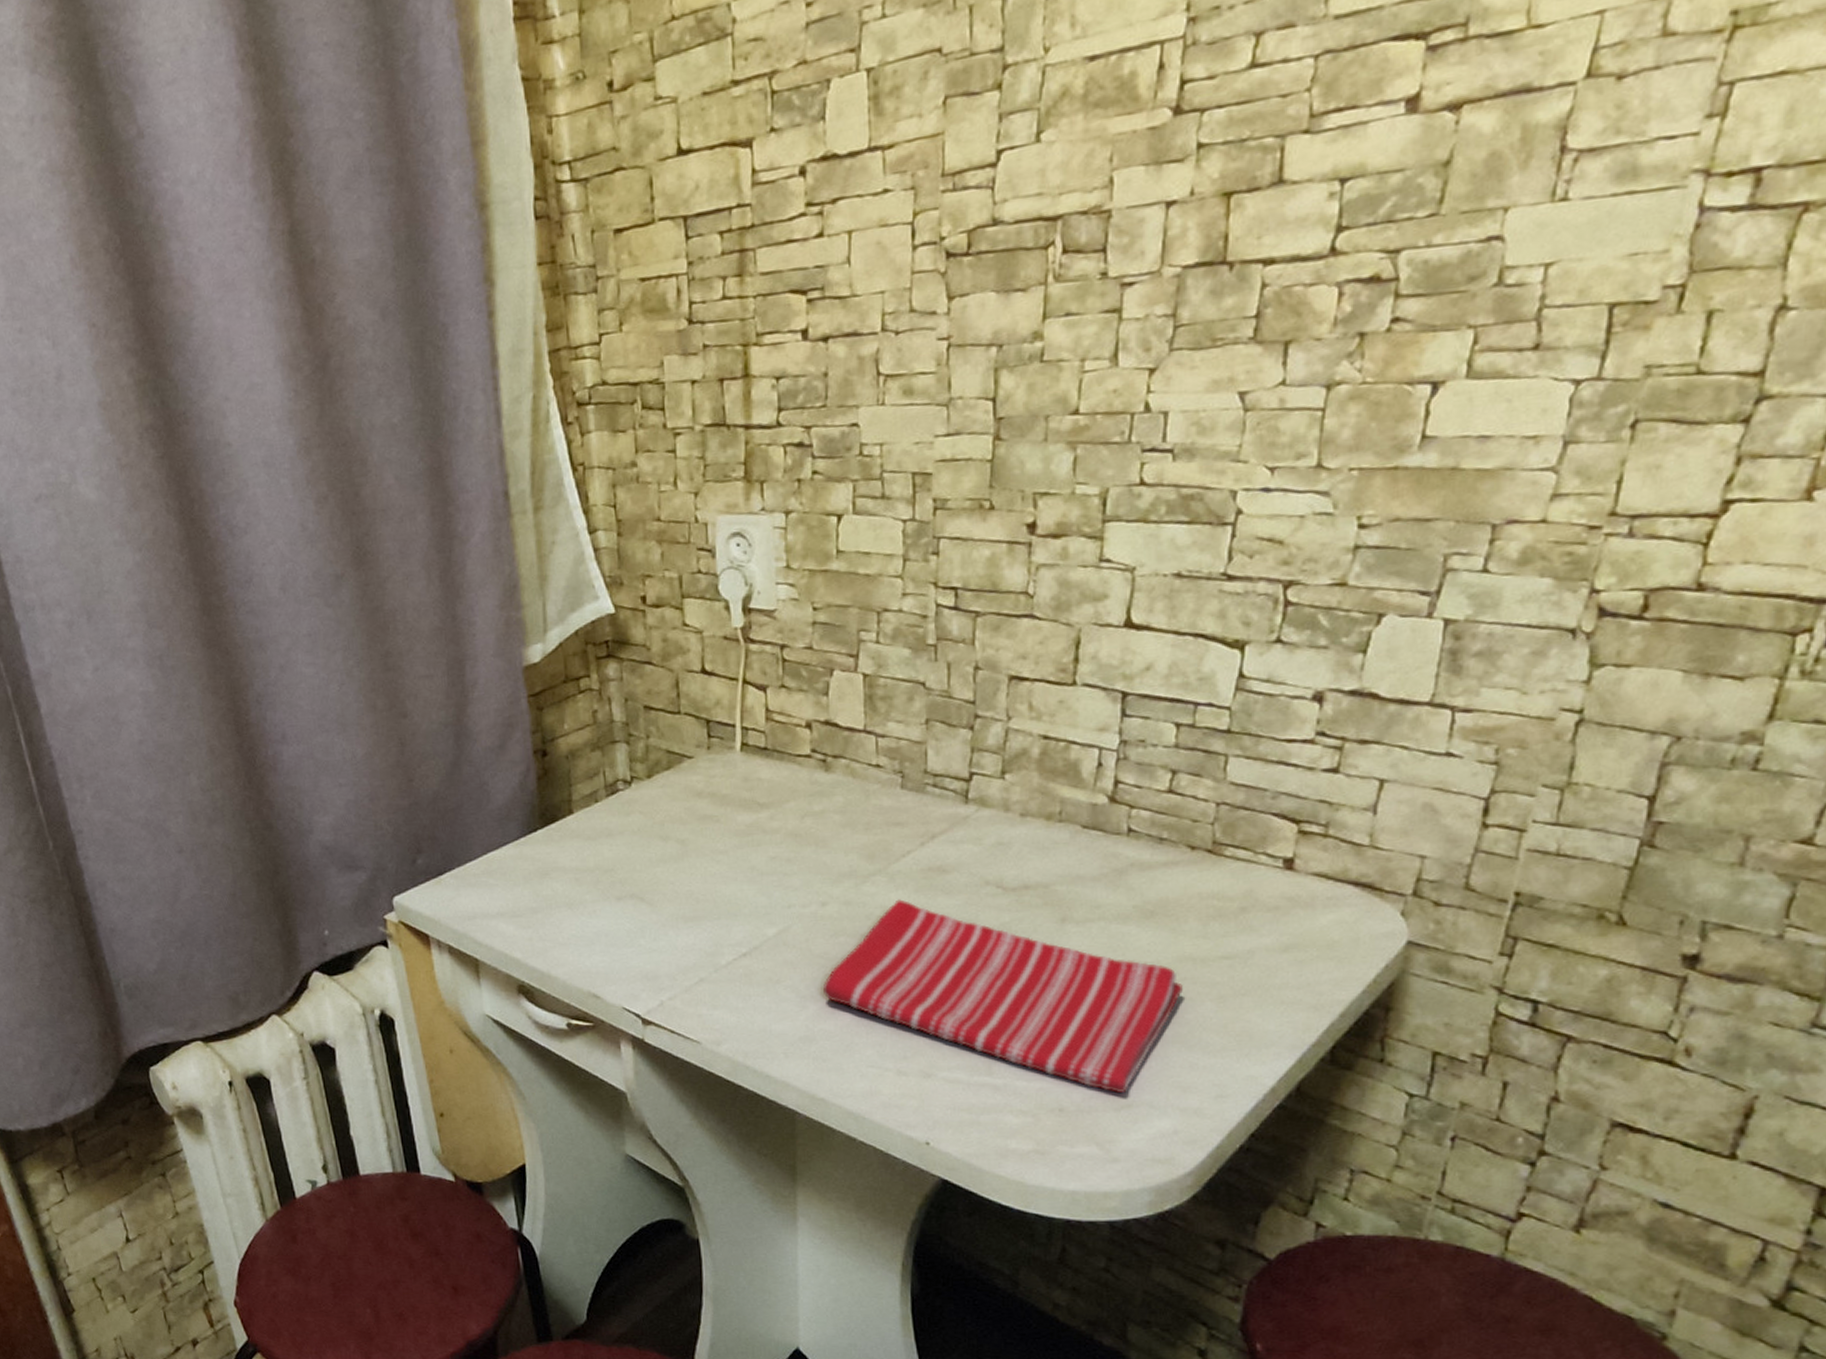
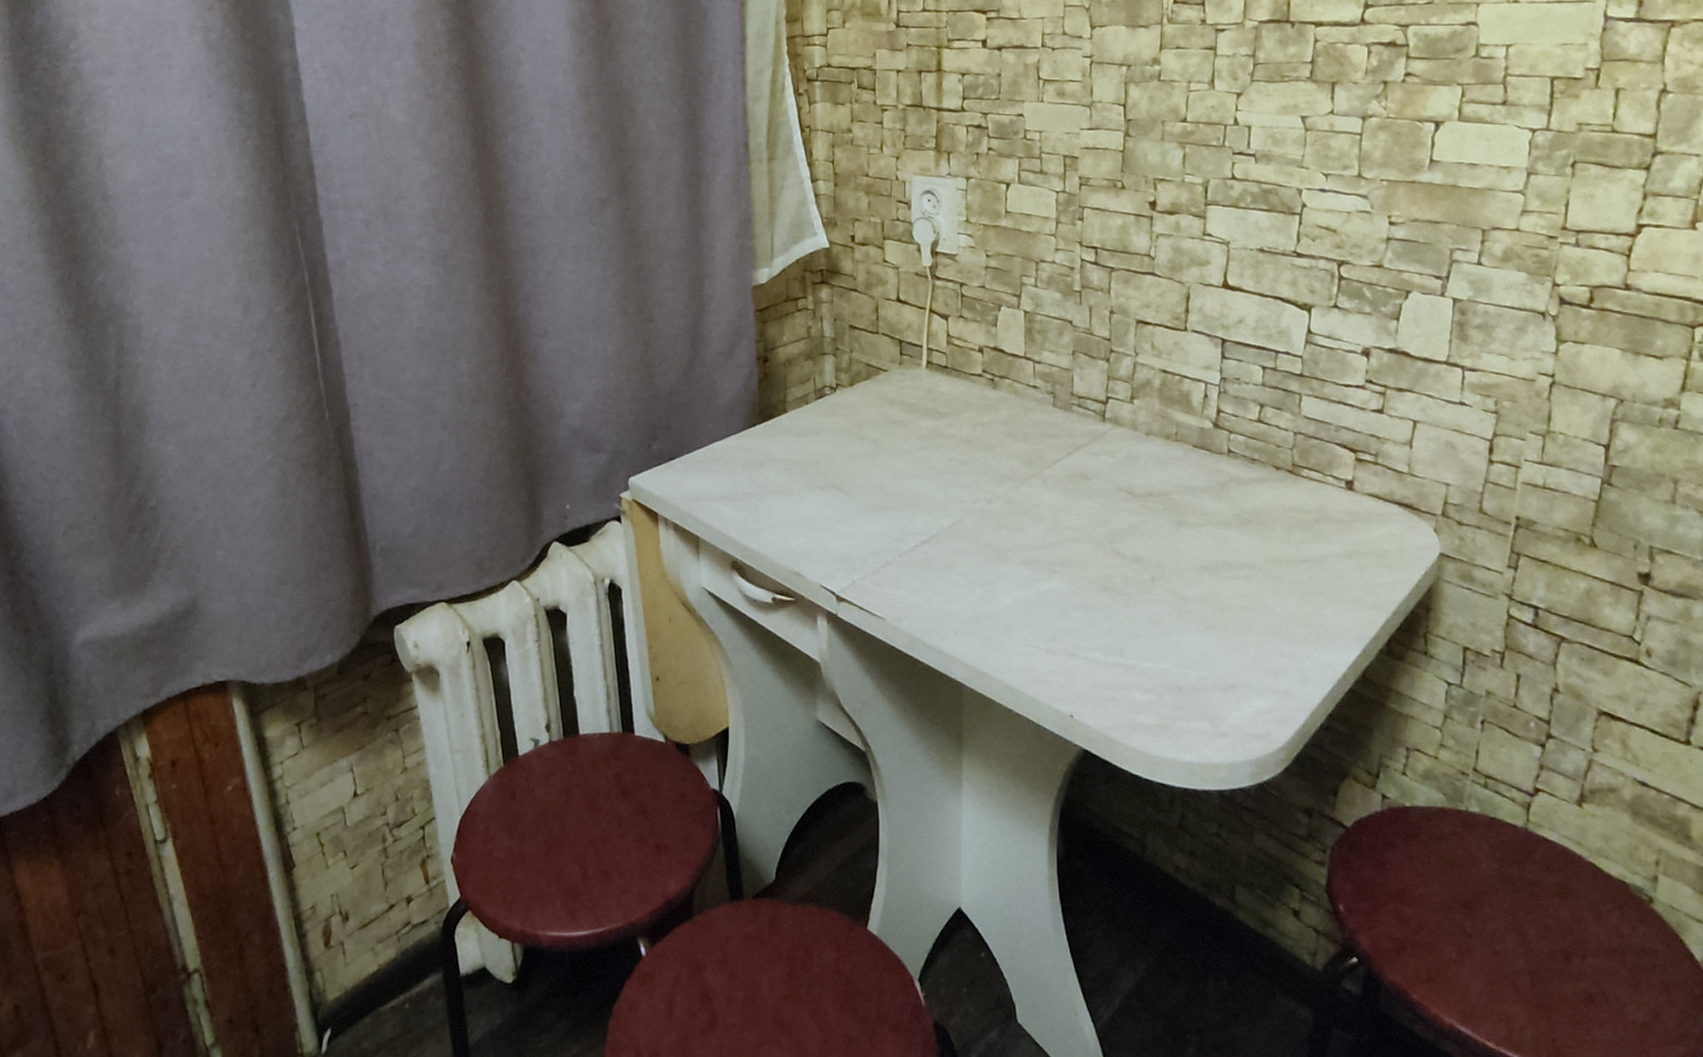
dish towel: present [822,899,1183,1094] -> none [987,500,1273,676]

